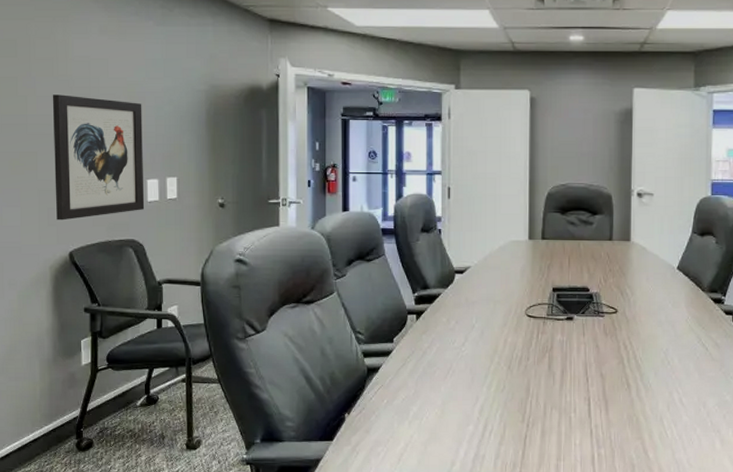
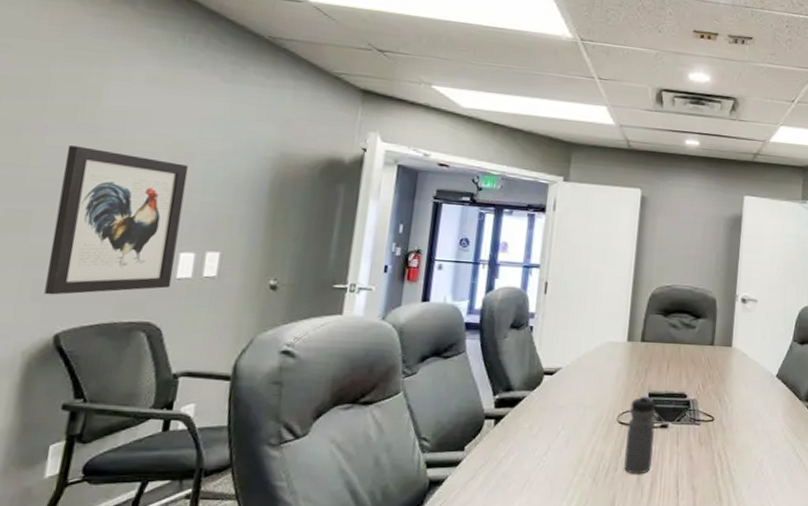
water bottle: none [534,290,561,363] -> present [624,395,656,474]

